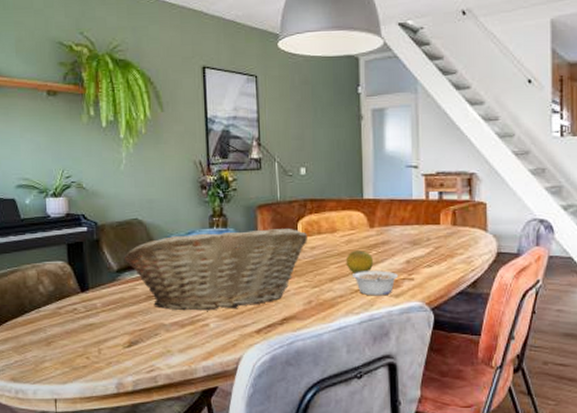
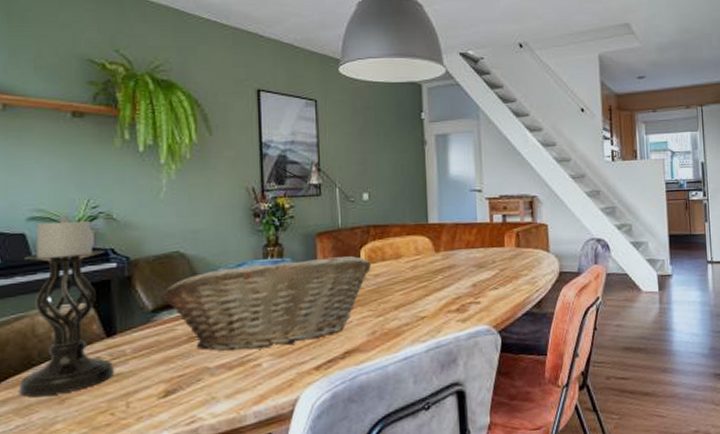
candle holder: none [14,184,89,338] -> present [18,215,115,397]
fruit: present [346,250,374,273] -> none [411,276,440,300]
legume: present [353,270,399,296] -> none [418,295,466,322]

